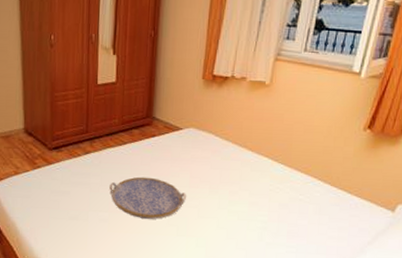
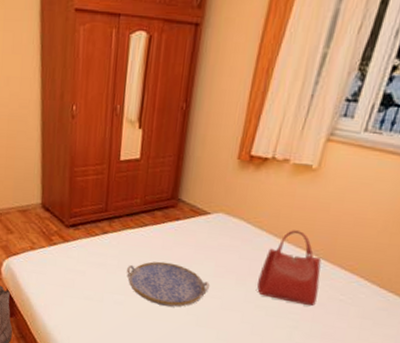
handbag: none [229,139,281,208] -> present [257,230,322,307]

